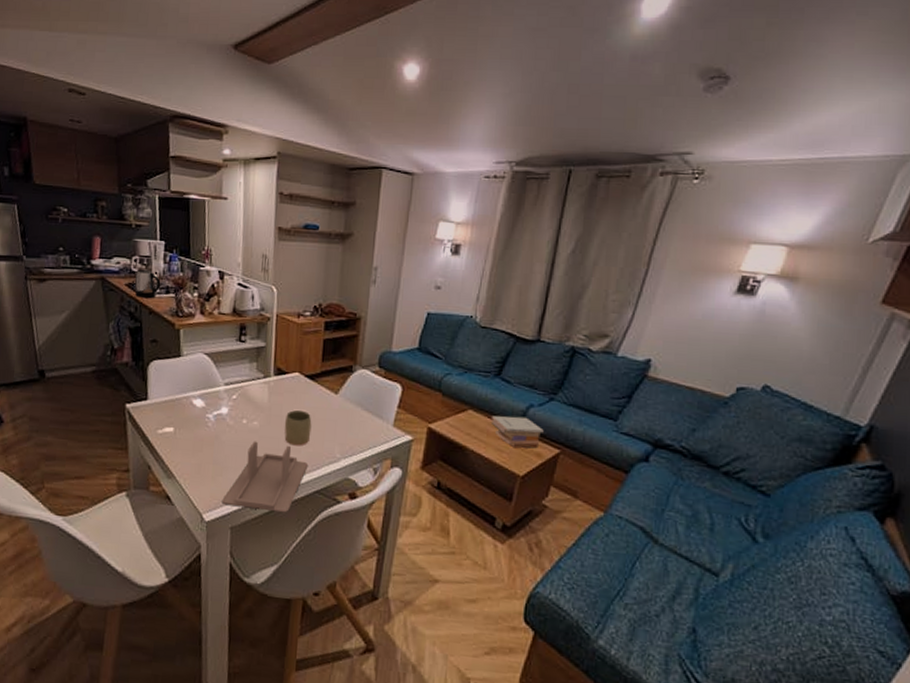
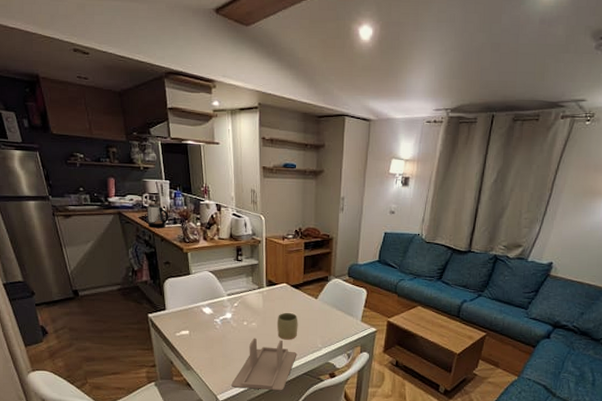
books: present [491,416,544,449] -> none [434,309,474,334]

